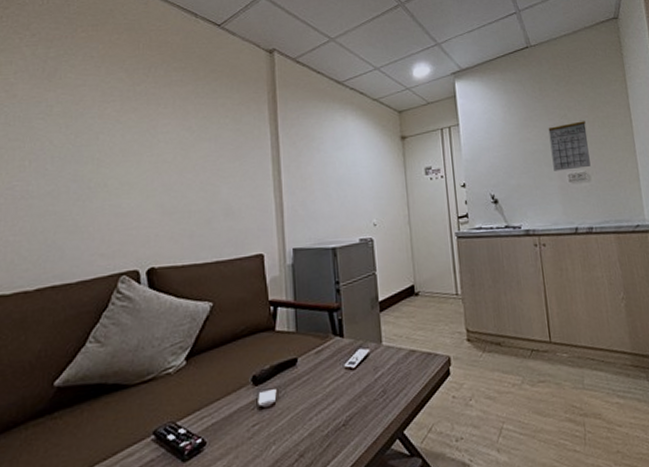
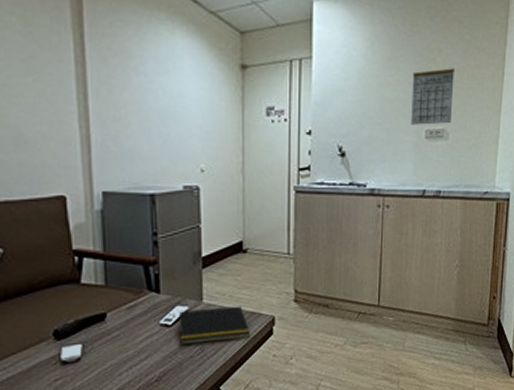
notepad: none [360,347,430,388] -> present [178,306,251,345]

